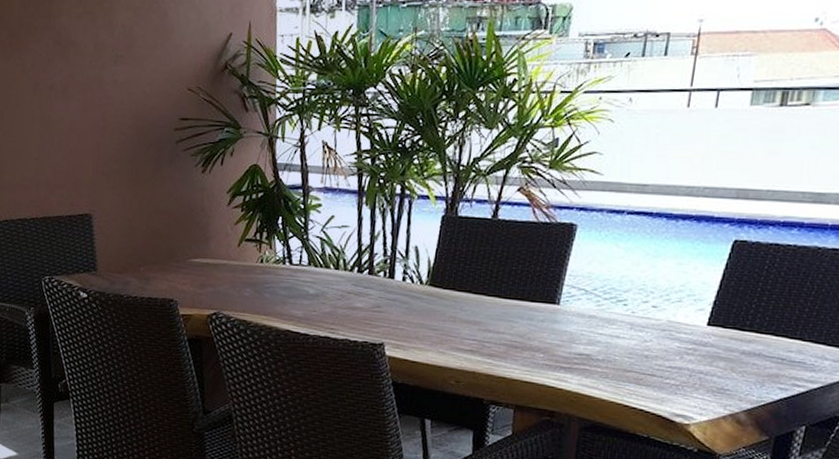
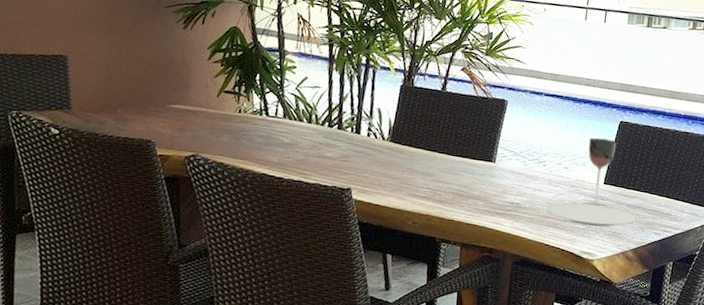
plate: none [624,351,757,382] -> present [545,202,639,227]
wineglass: none [678,264,727,356] -> present [584,137,616,207]

